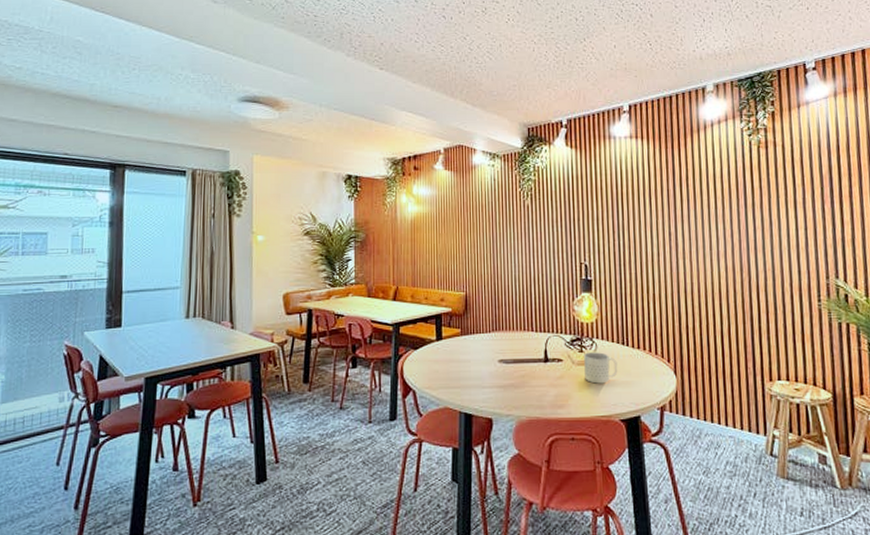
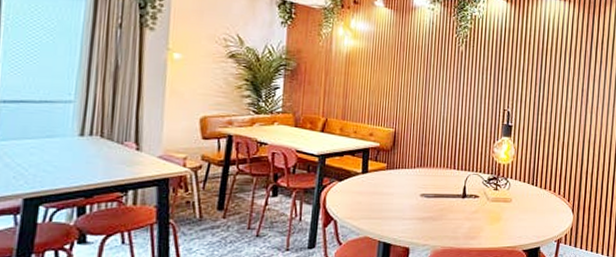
mug: present [584,352,618,384] -> none [497,190,526,219]

